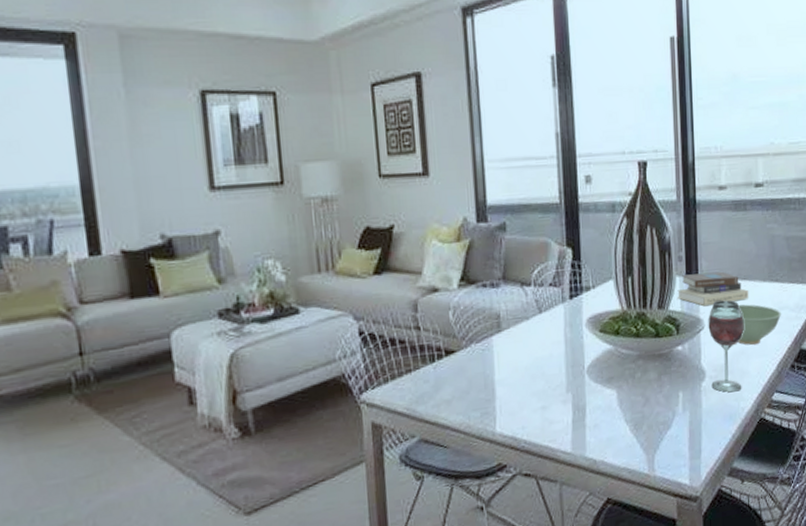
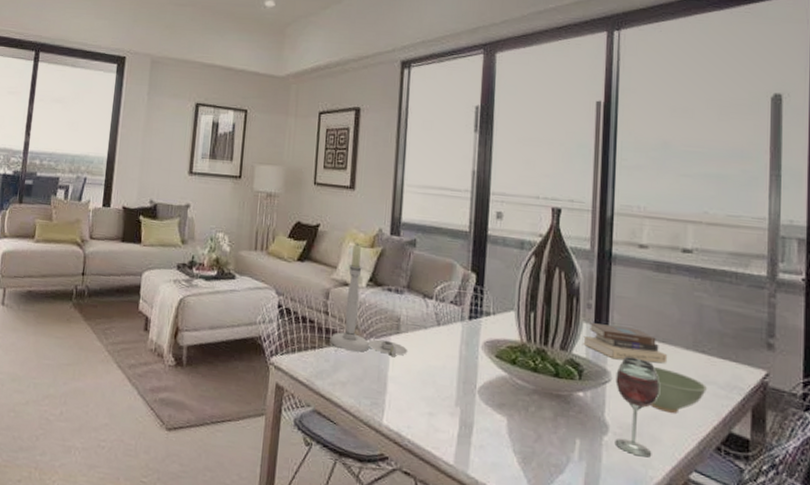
candlestick: none [426,239,513,365] -> present [330,243,408,358]

